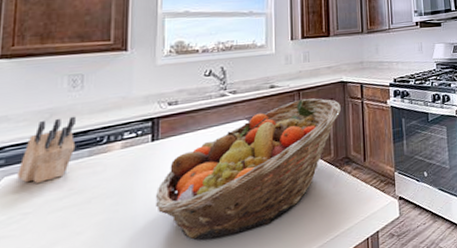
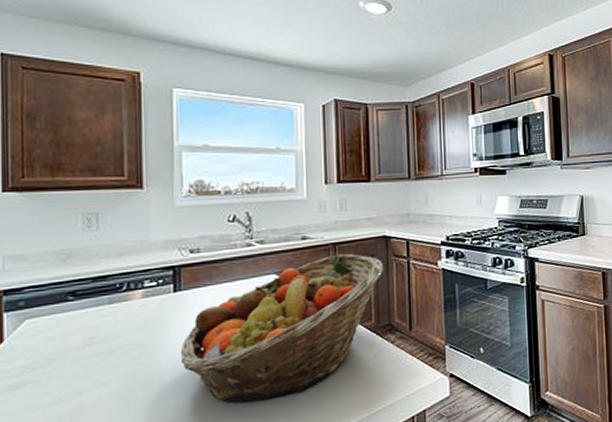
knife block: present [17,116,76,183] -> none [38,259,95,328]

